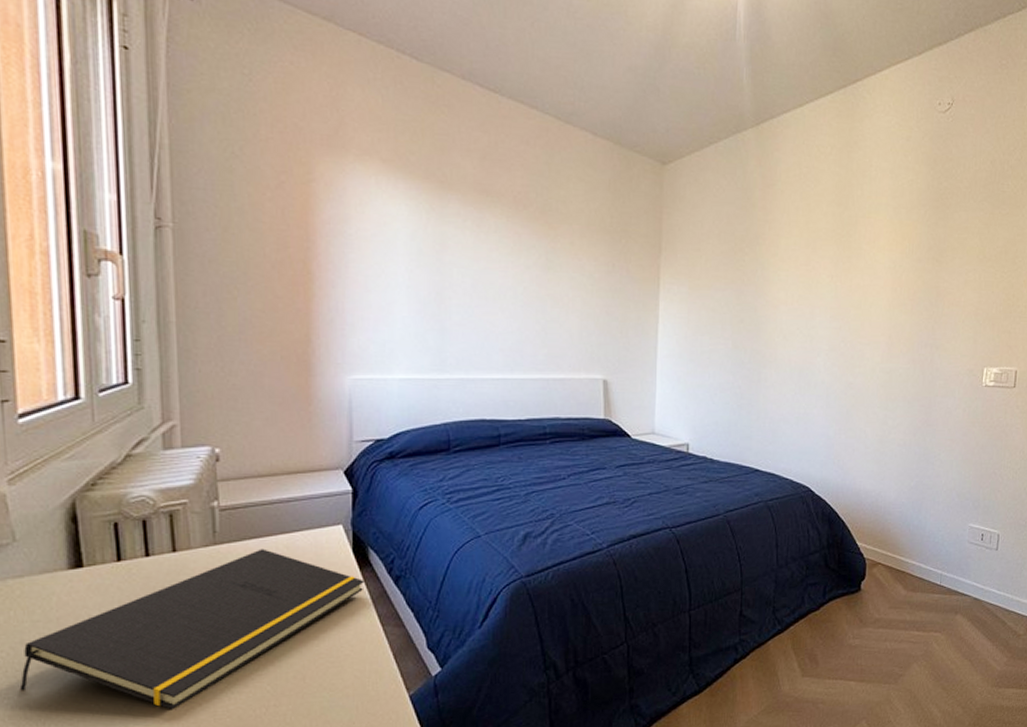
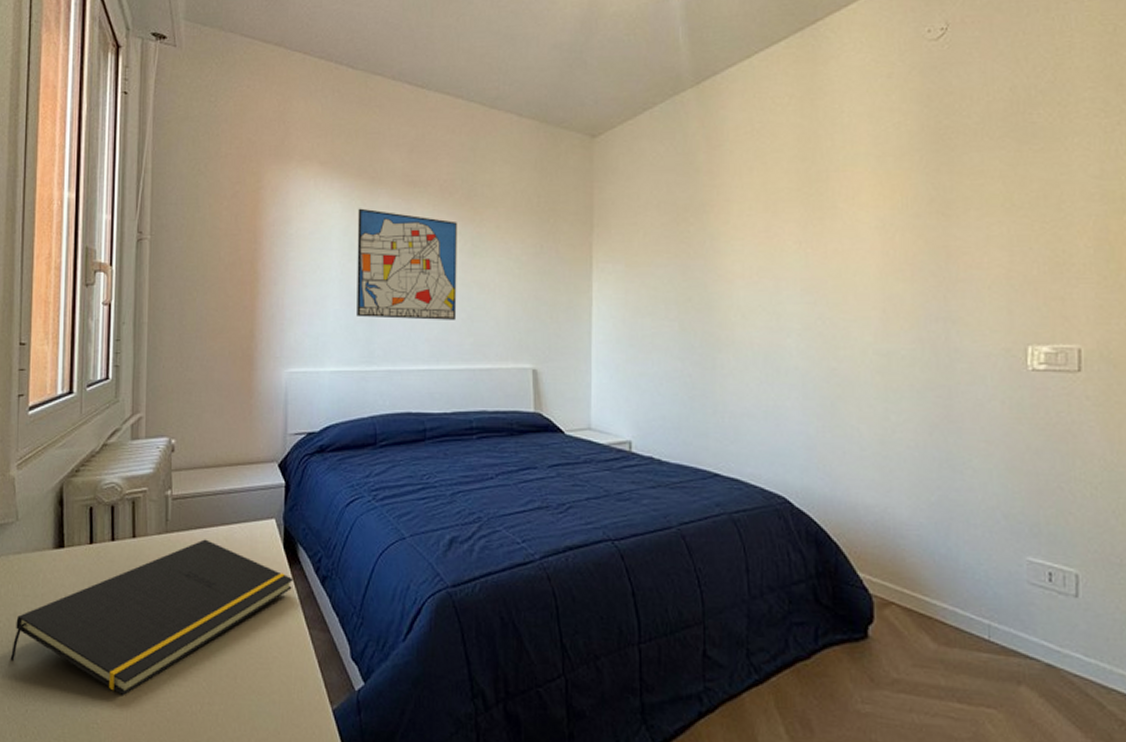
wall art: none [426,213,531,331] -> present [357,208,457,320]

